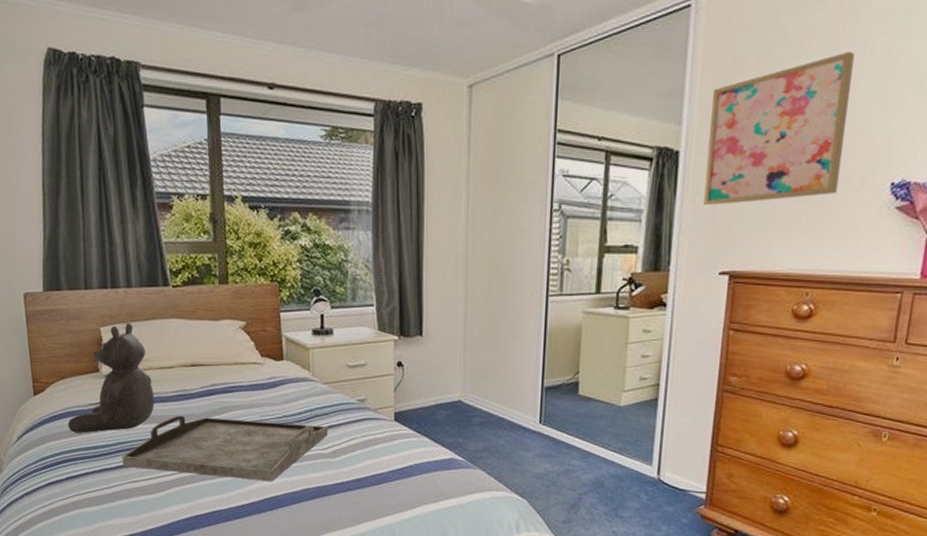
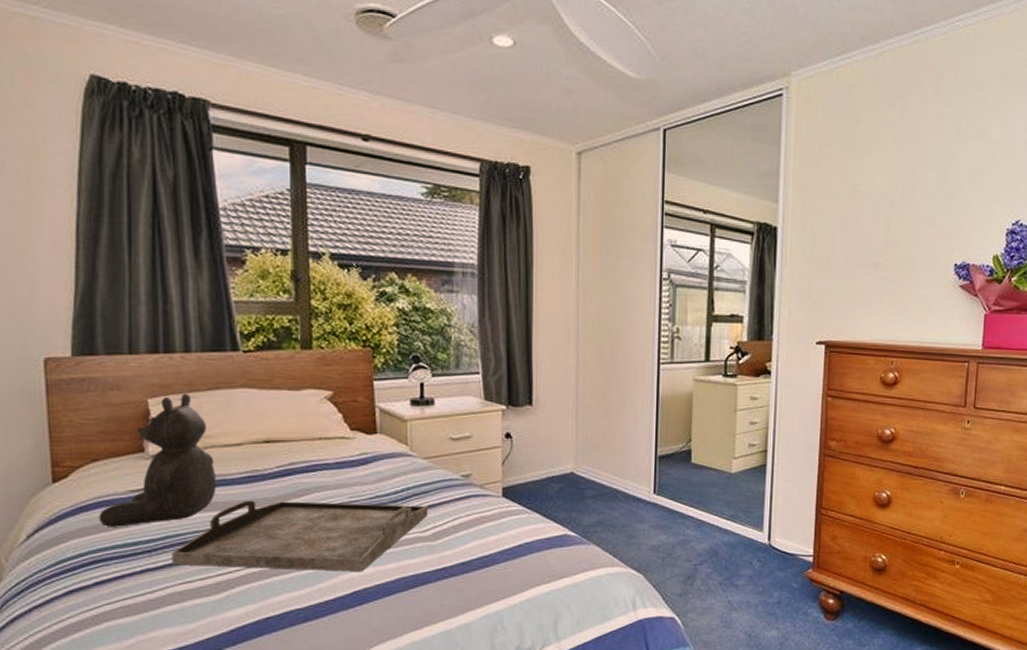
wall art: present [703,51,856,206] -> none [800,146,921,280]

